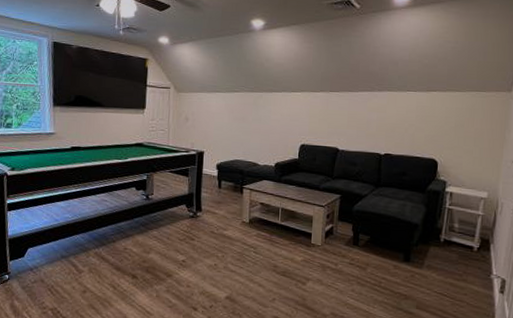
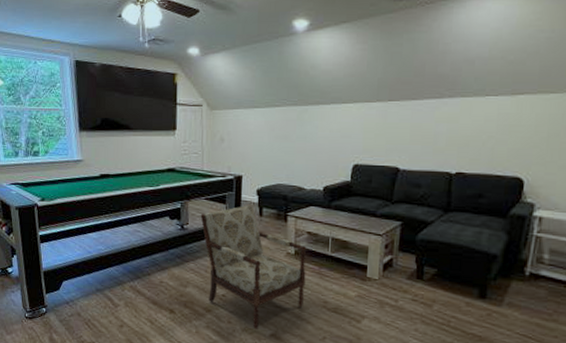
armchair: none [164,178,260,293] -> present [200,205,307,330]

